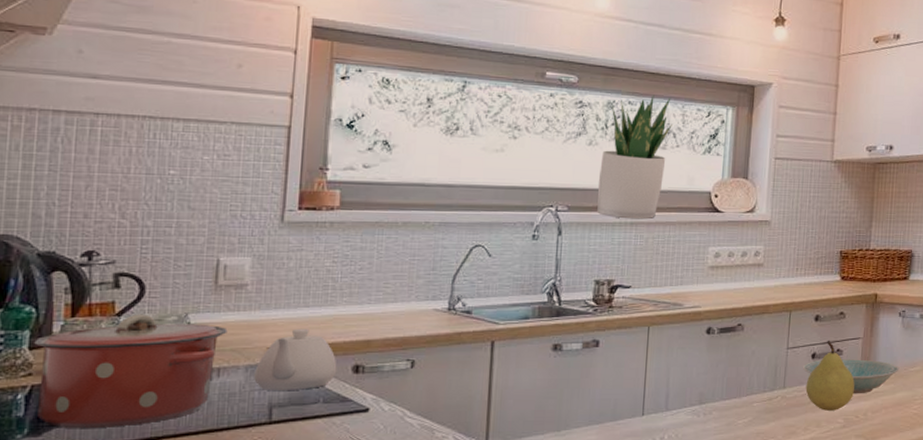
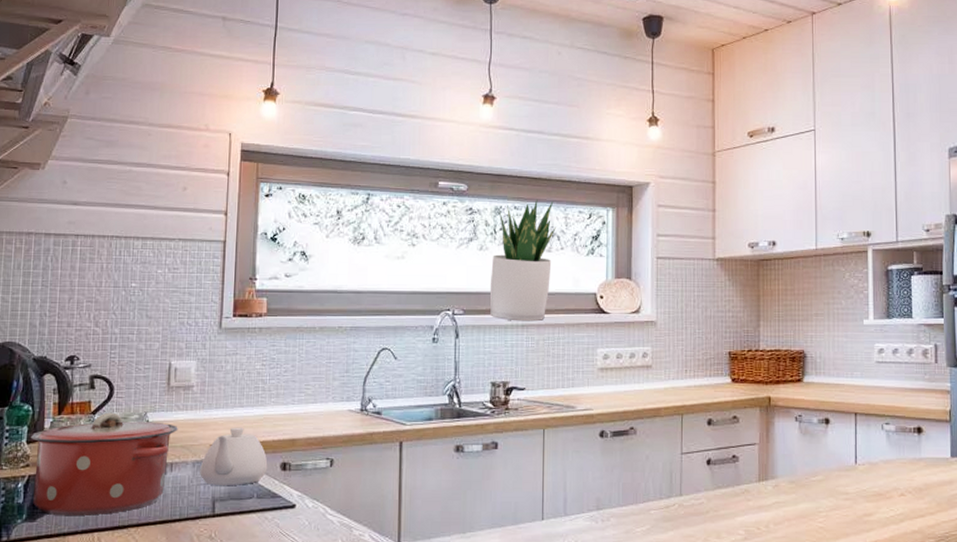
bowl: present [802,359,899,394] -> none [698,466,800,504]
fruit: present [805,340,855,411] -> none [703,445,753,521]

